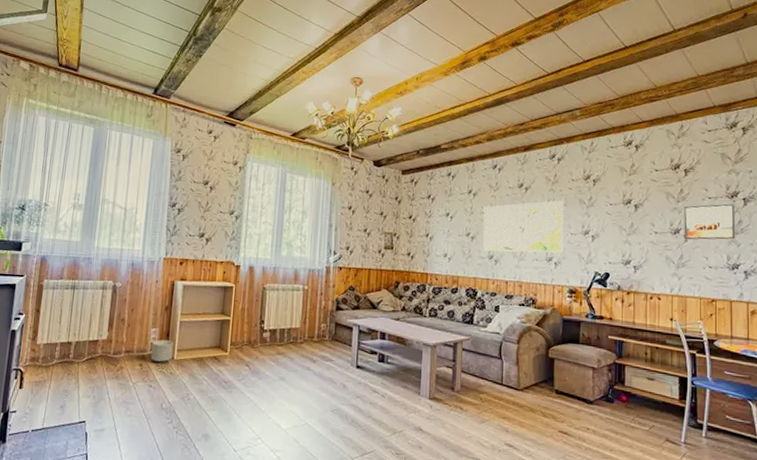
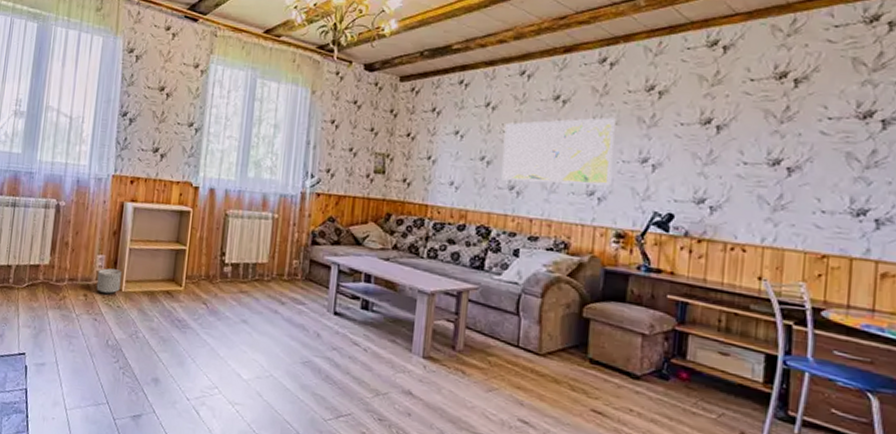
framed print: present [684,203,736,240] -> none [786,126,868,176]

